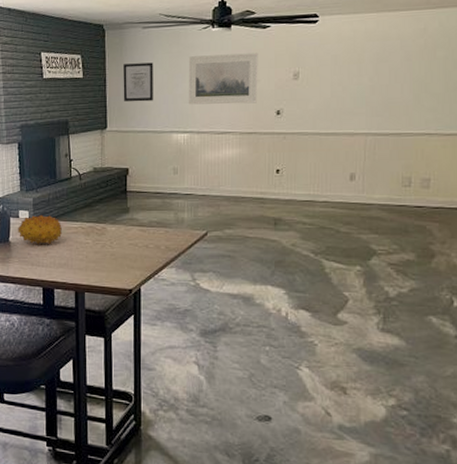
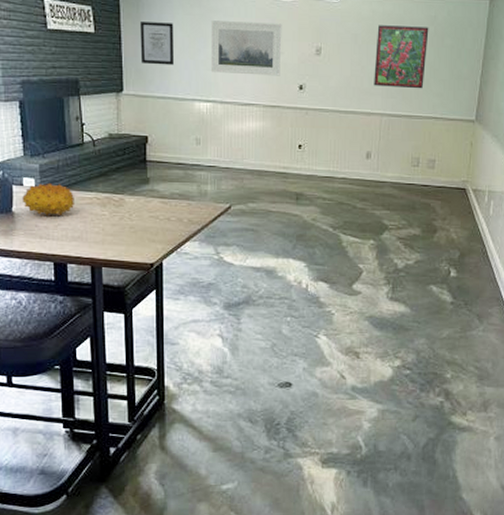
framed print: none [357,40,418,106] -> present [374,25,429,89]

